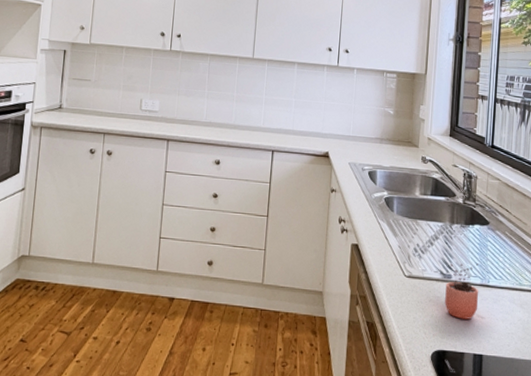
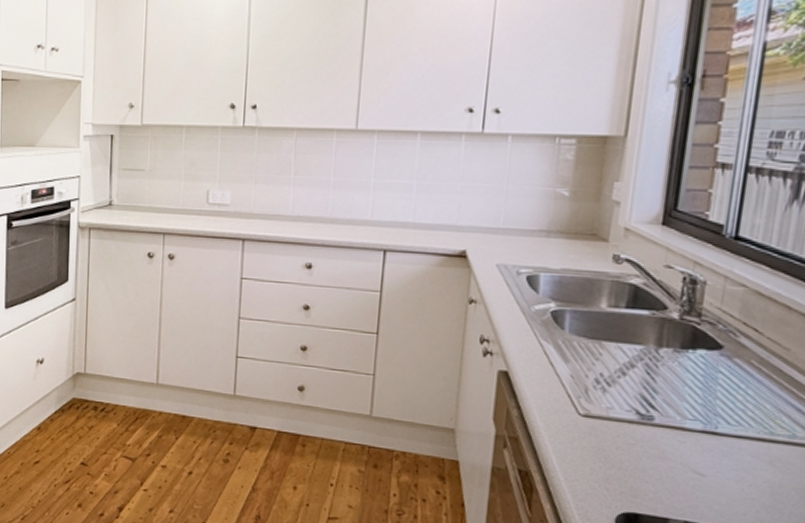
cocoa: present [445,263,479,320] -> none [641,401,701,477]

